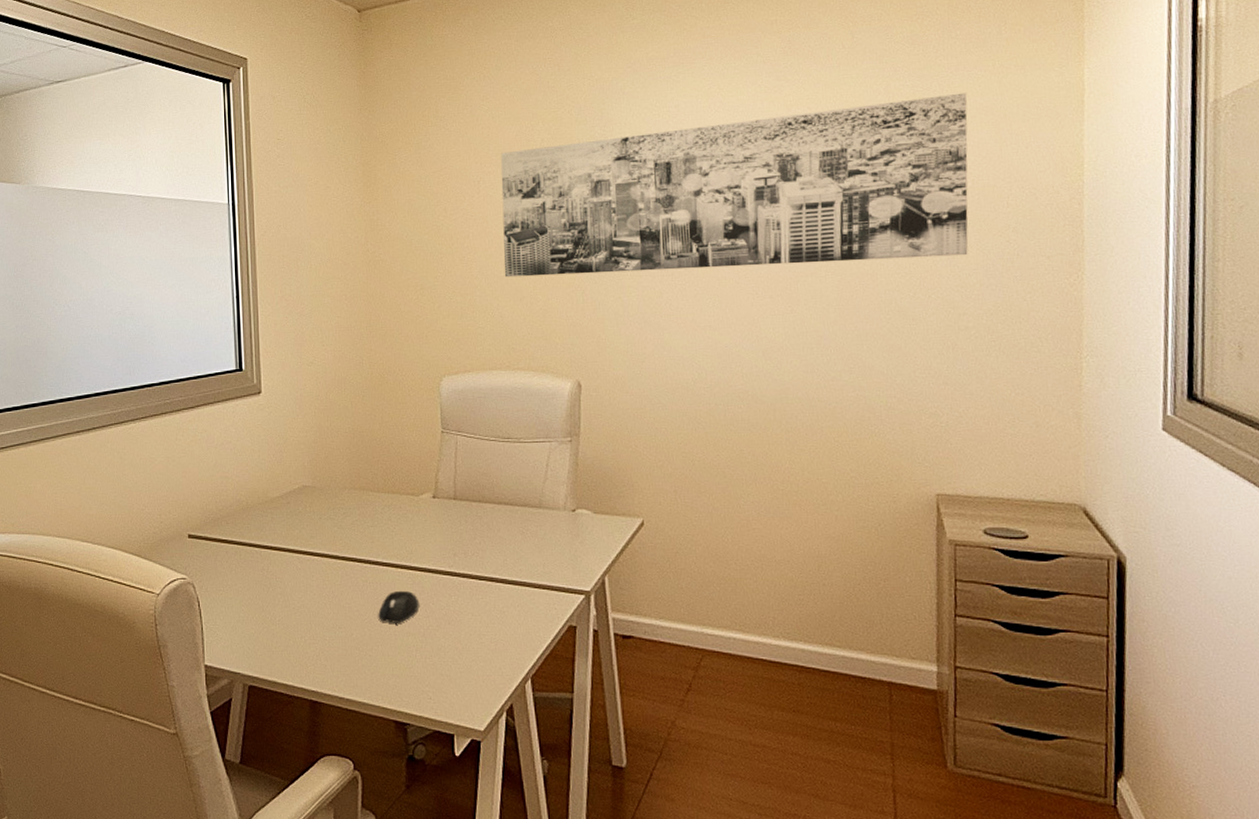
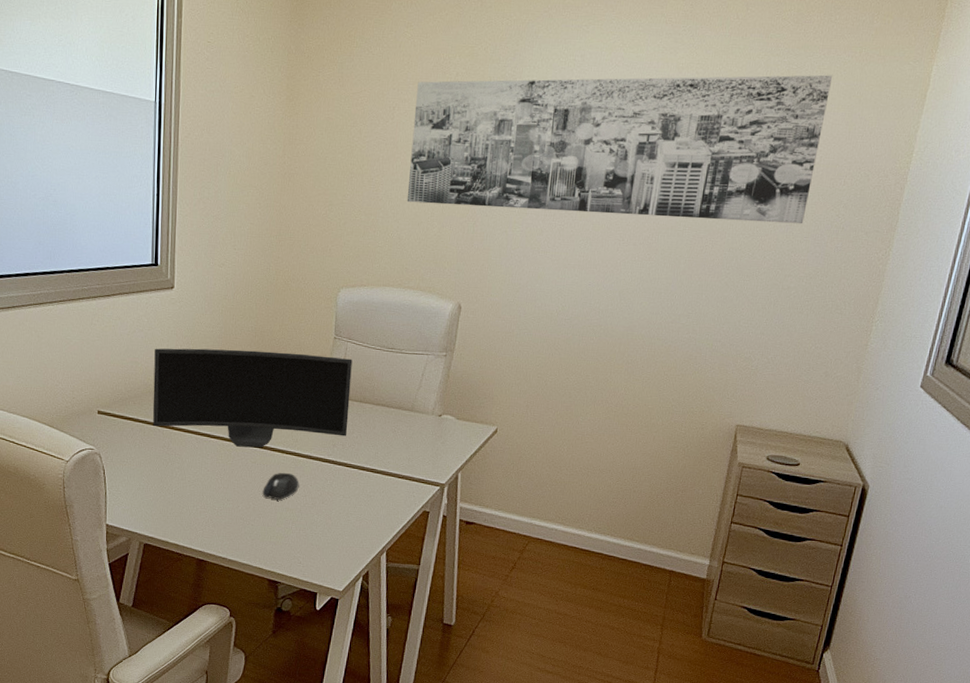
monitor: none [245,452,469,564] -> present [152,348,353,448]

